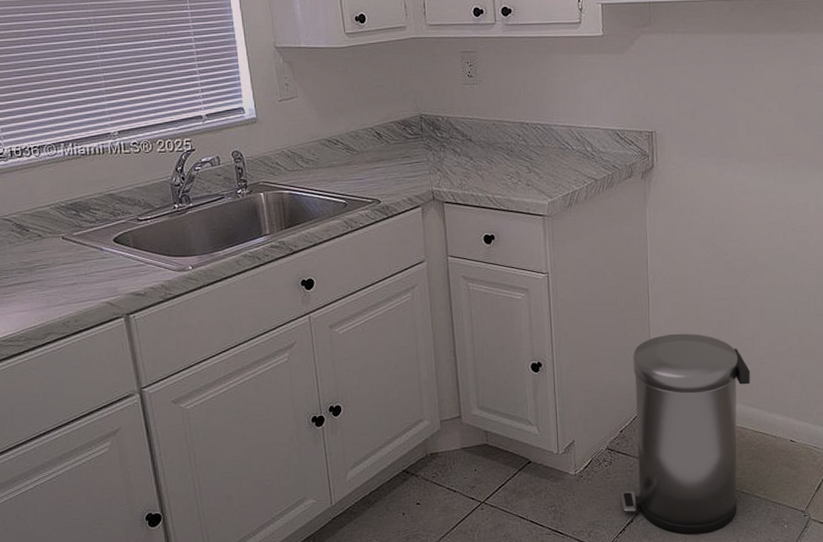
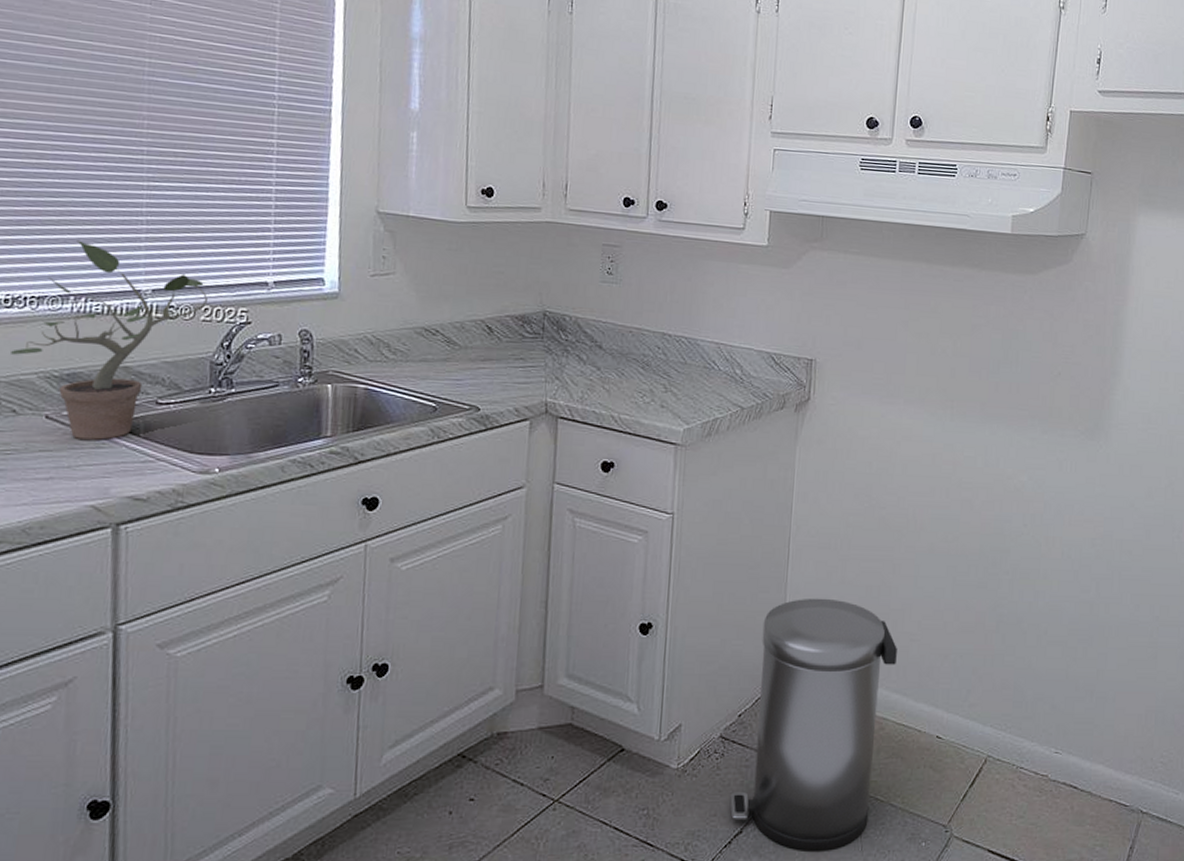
potted plant: none [29,99,160,253] -> present [11,240,208,440]

